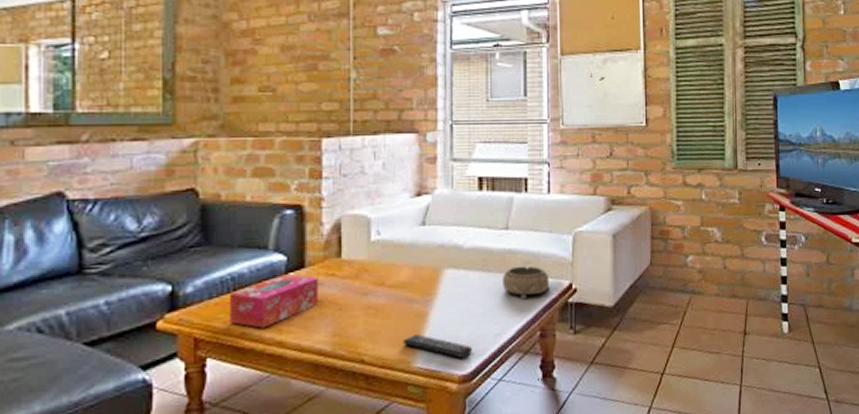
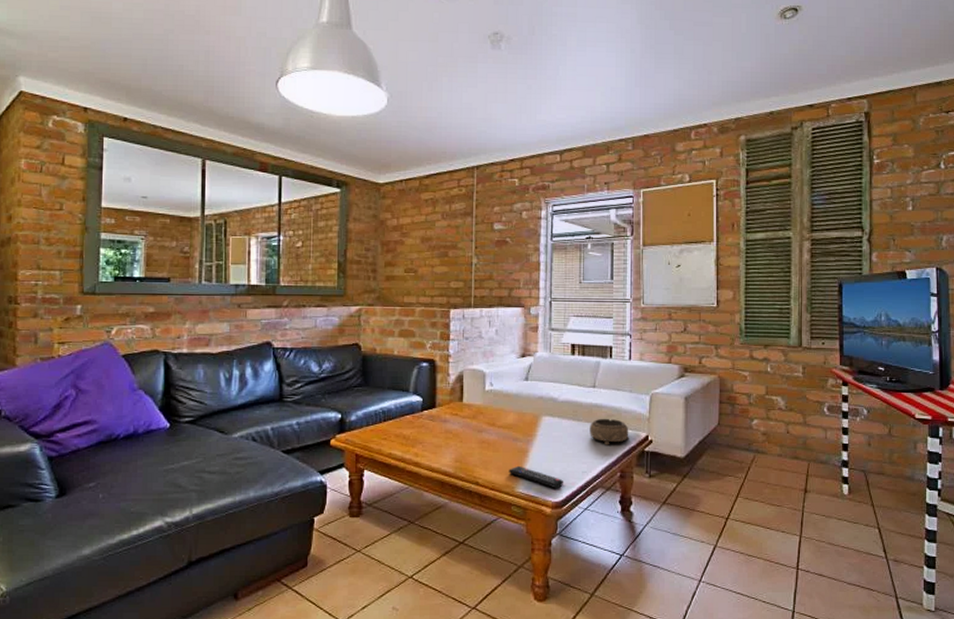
tissue box: present [229,274,318,329] -> none [380,412,445,451]

